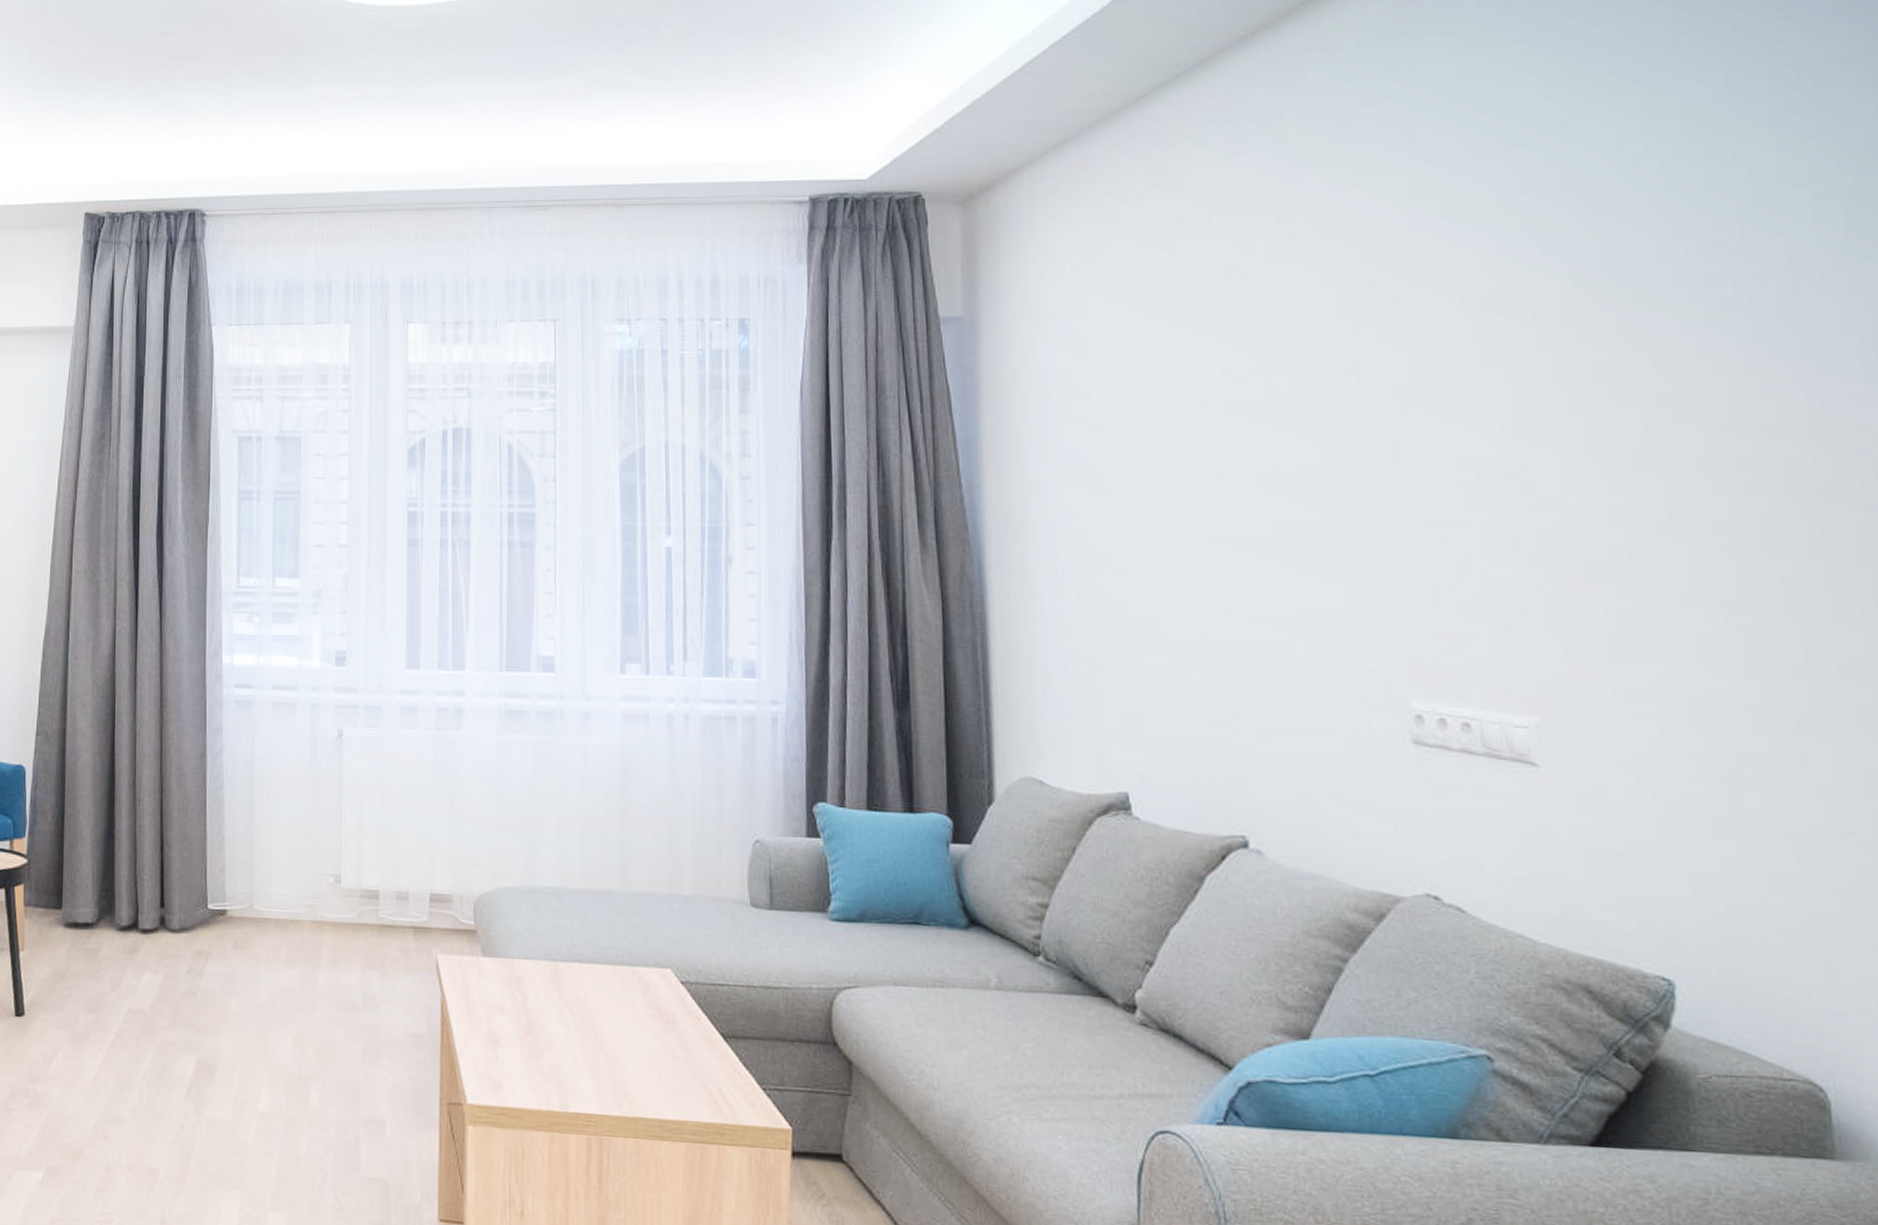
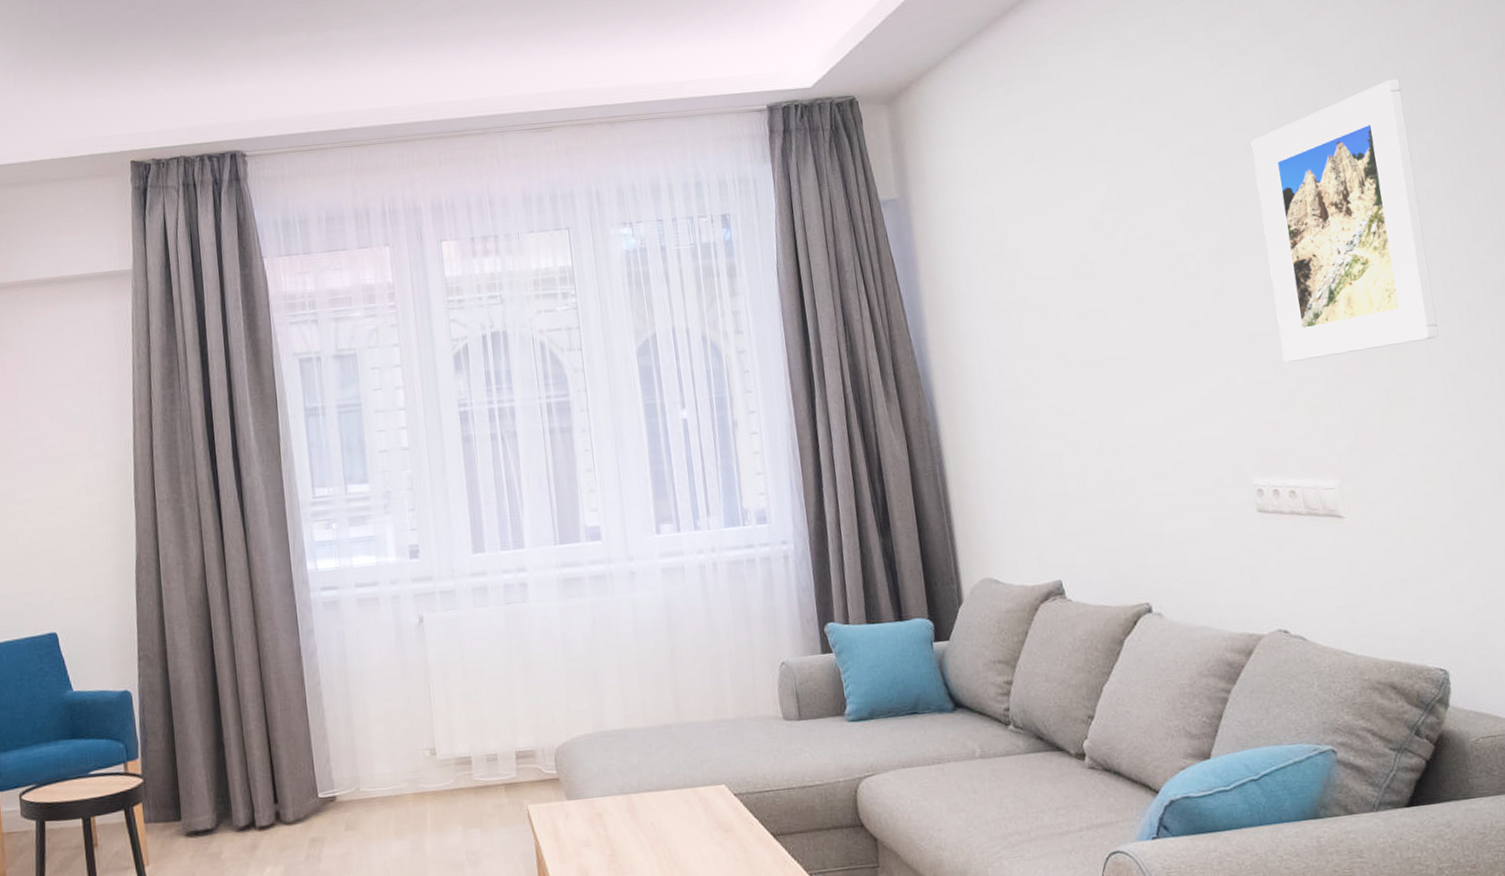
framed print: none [1456,214,1710,561] -> present [1251,79,1439,362]

